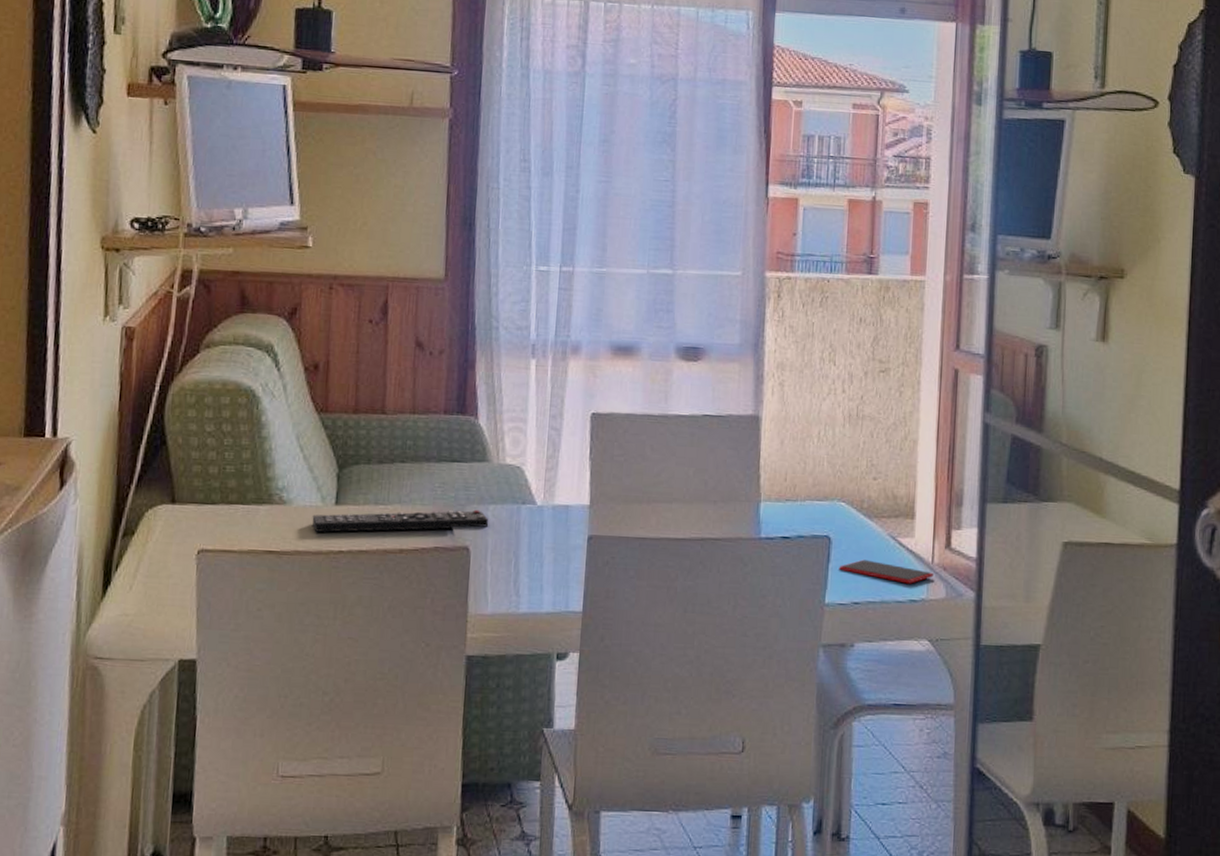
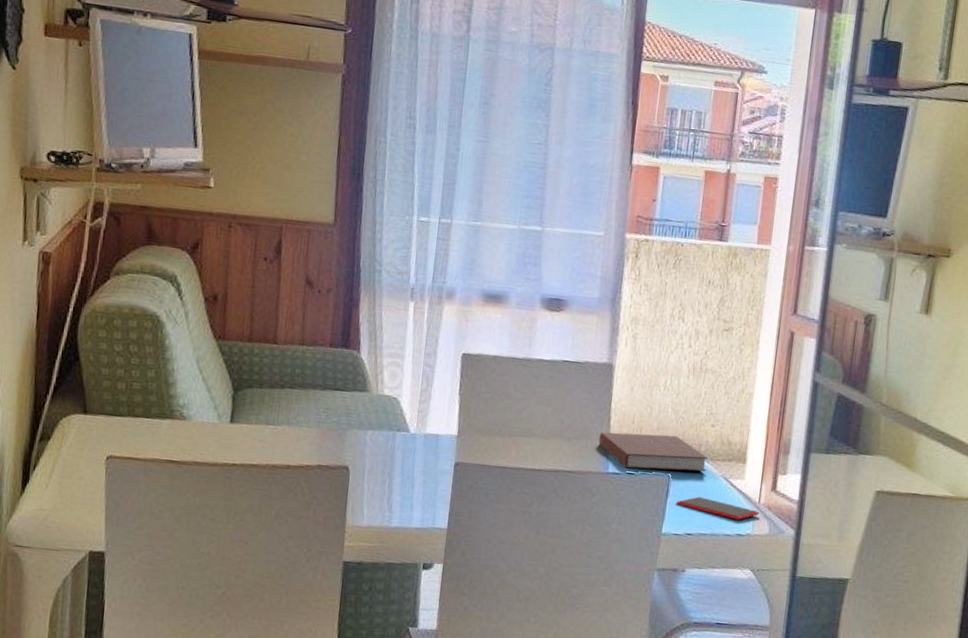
remote control: present [312,509,489,533] -> none [209,430,367,450]
notebook: none [748,492,872,532] -> present [599,432,709,472]

